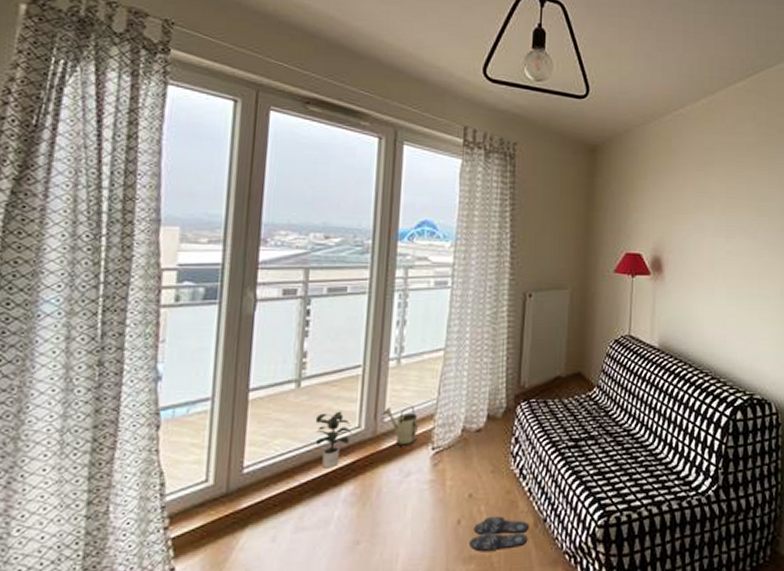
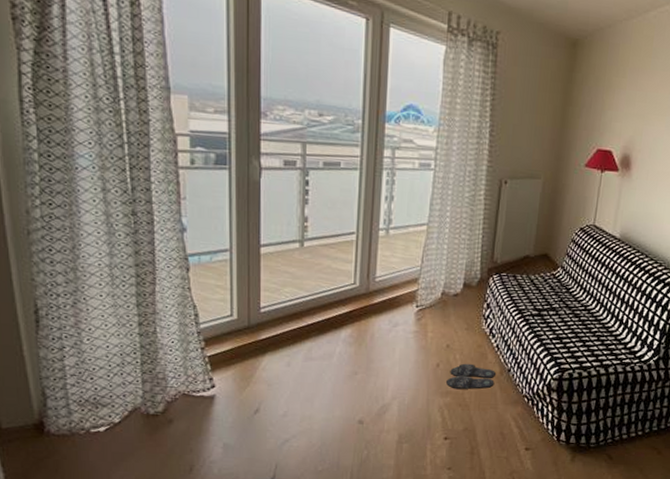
potted plant: present [315,411,352,468] -> none [317,269,349,314]
watering can: present [383,405,418,447] -> none [374,269,404,303]

